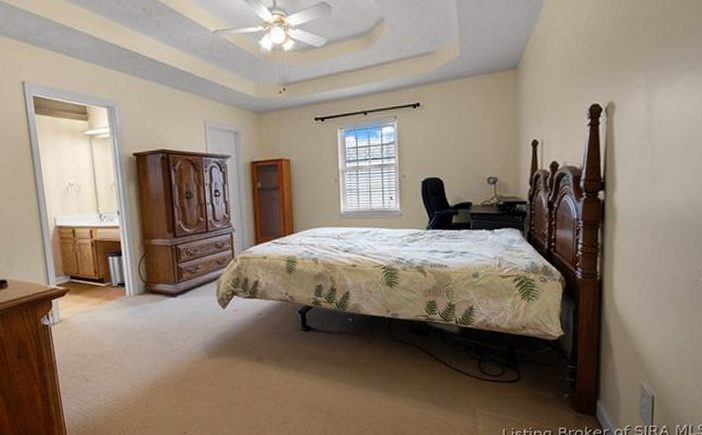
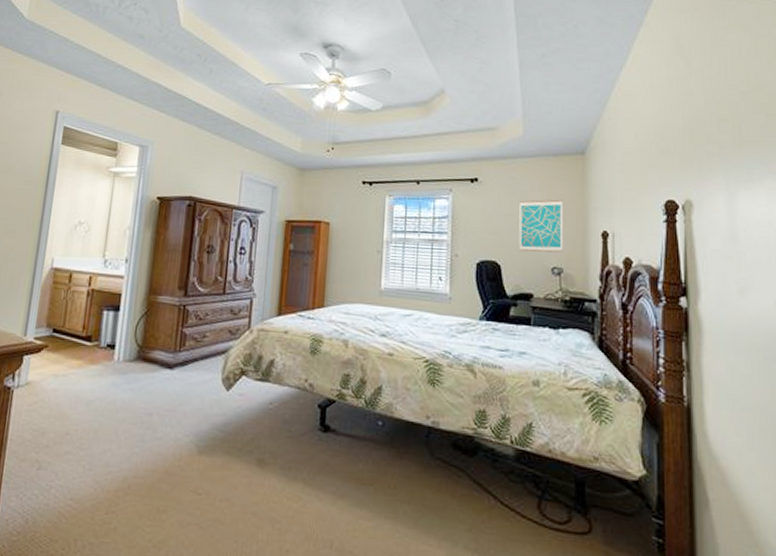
wall art: none [458,114,498,167] -> present [519,199,564,253]

